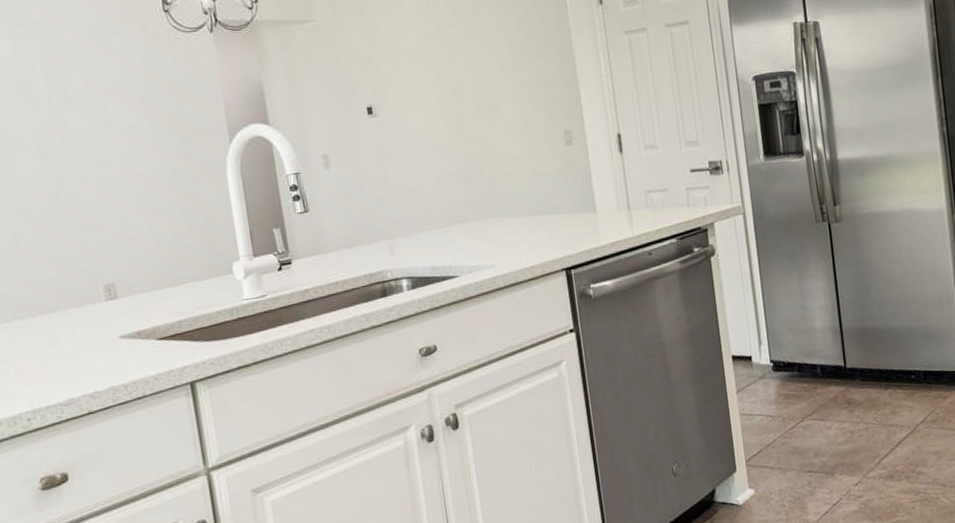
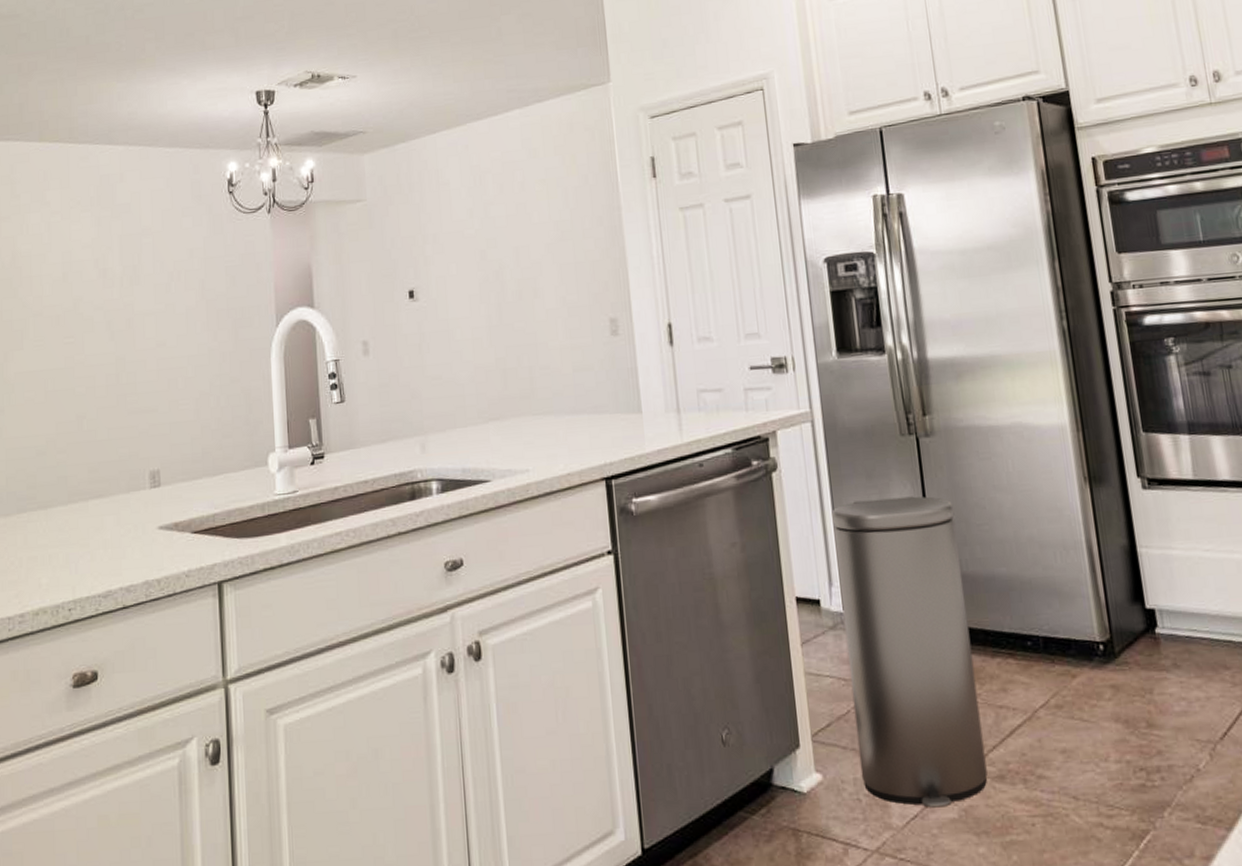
pedal bin: none [760,270,881,505] -> present [832,496,988,808]

